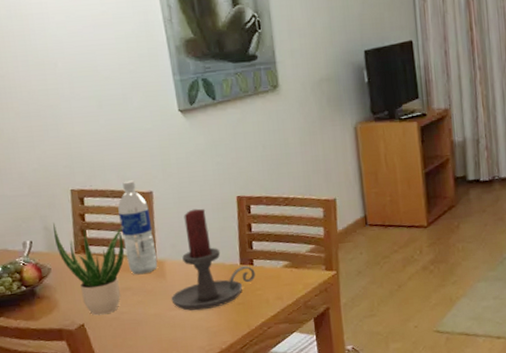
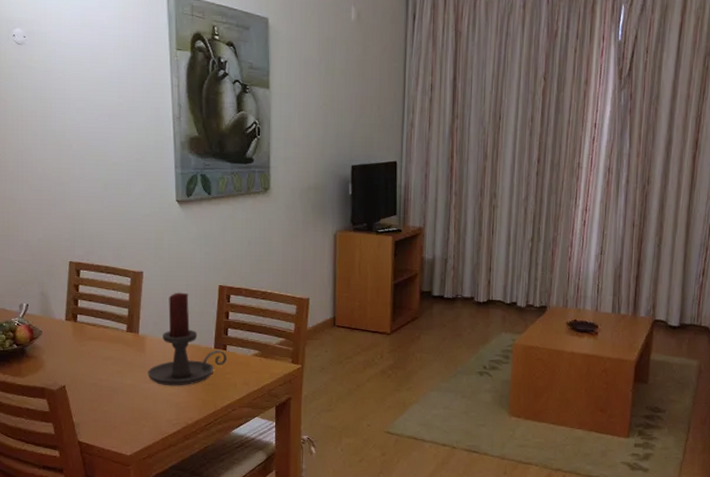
potted plant: present [53,222,125,316] -> none [48,289,112,380]
water bottle: present [117,180,158,275] -> none [110,259,140,347]

